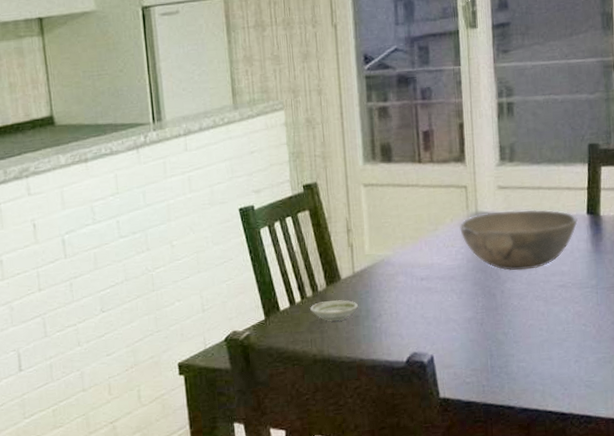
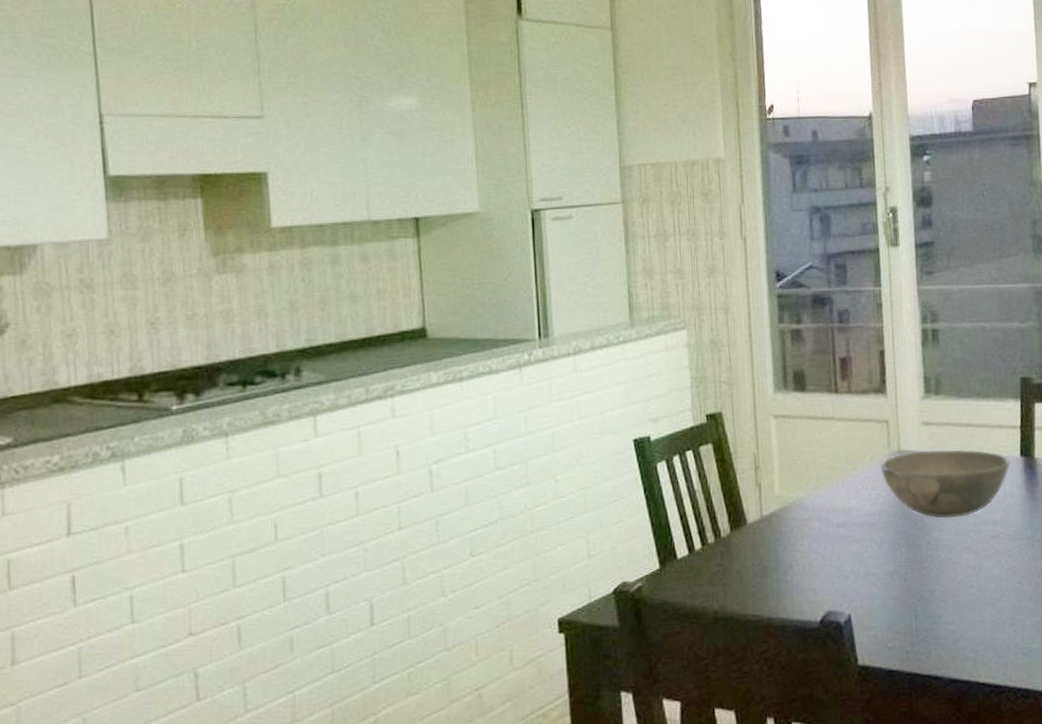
saucer: present [310,299,359,321] -> none [712,547,767,573]

